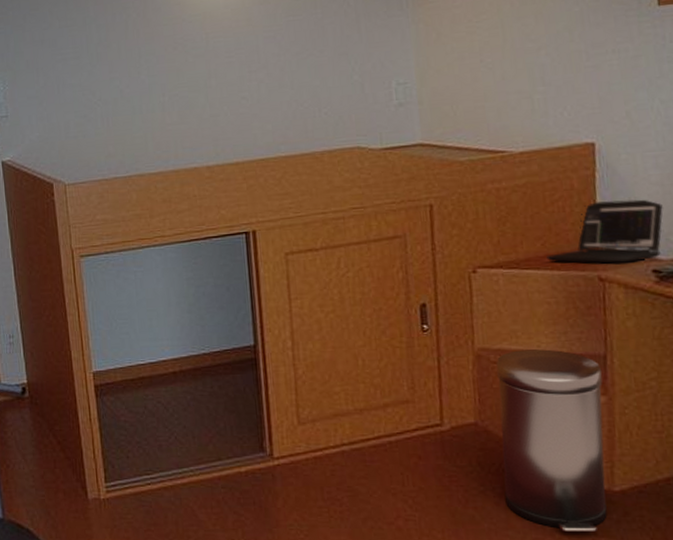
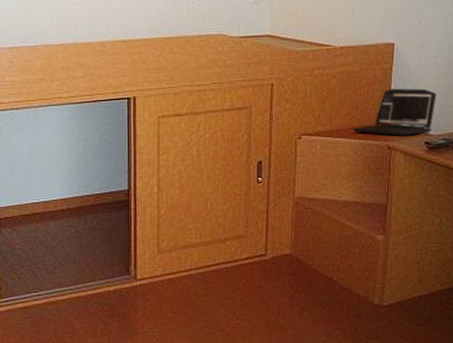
pedal bin: present [496,349,607,533] -> none [306,199,383,336]

